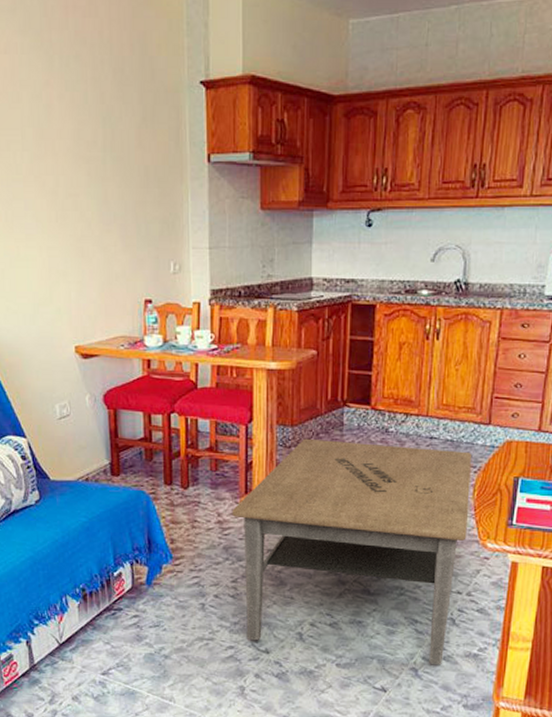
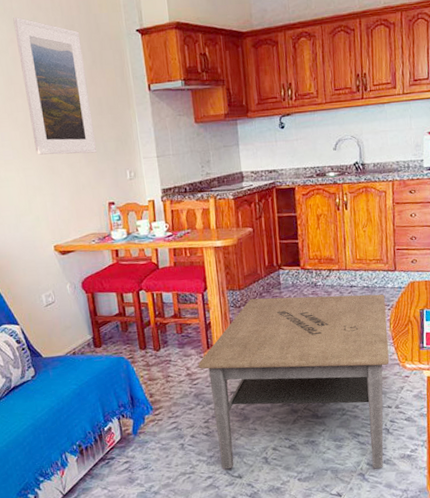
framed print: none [51,53,136,235] -> present [13,17,96,155]

